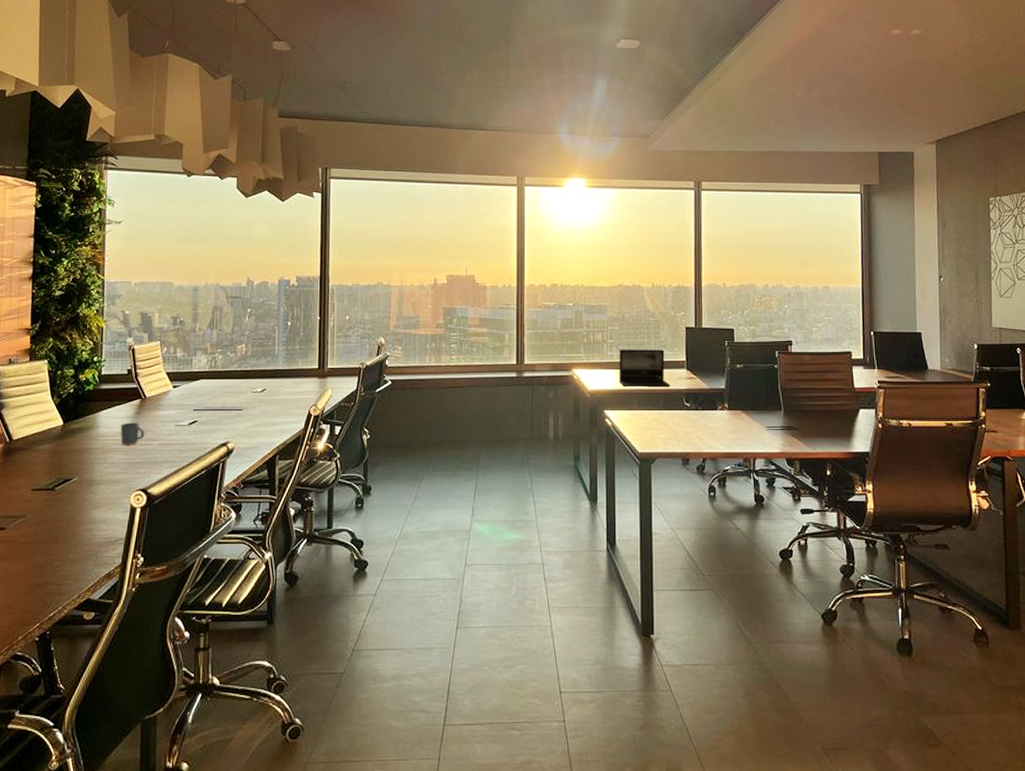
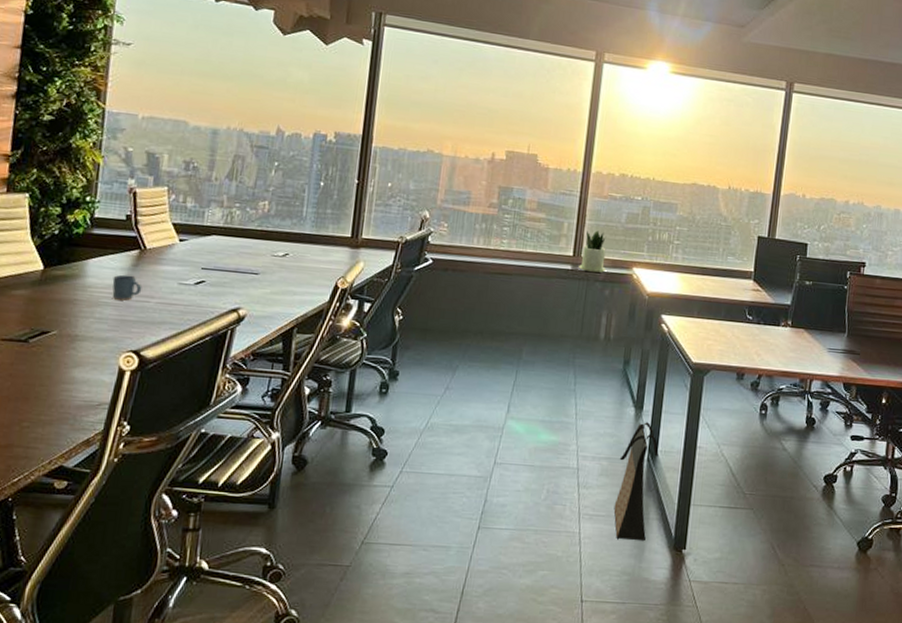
planter: none [523,338,547,378] -> present [579,230,607,273]
bag: none [580,514,617,629] -> present [614,422,659,540]
laptop: present [619,349,670,387] -> none [680,252,734,297]

